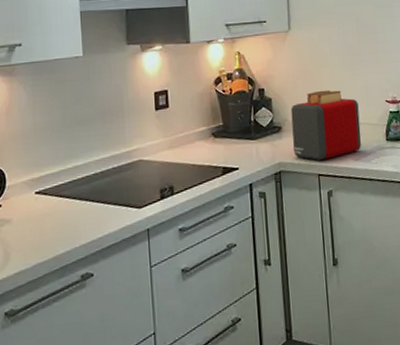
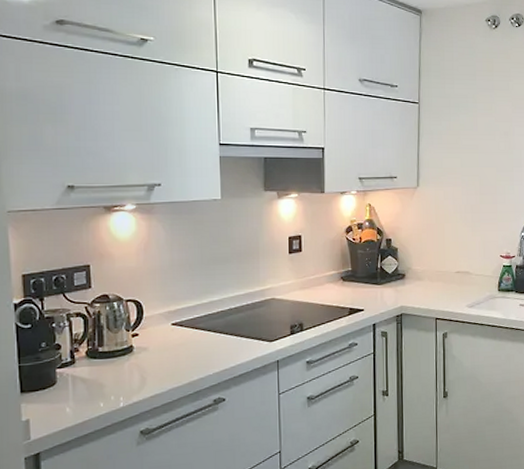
toaster: present [290,90,362,160] -> none [414,243,476,306]

